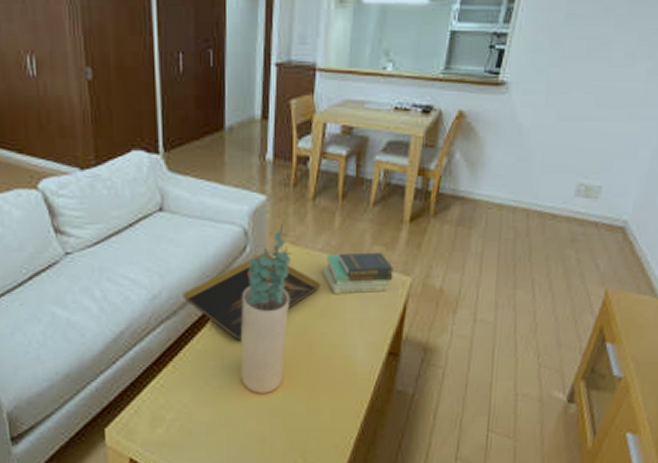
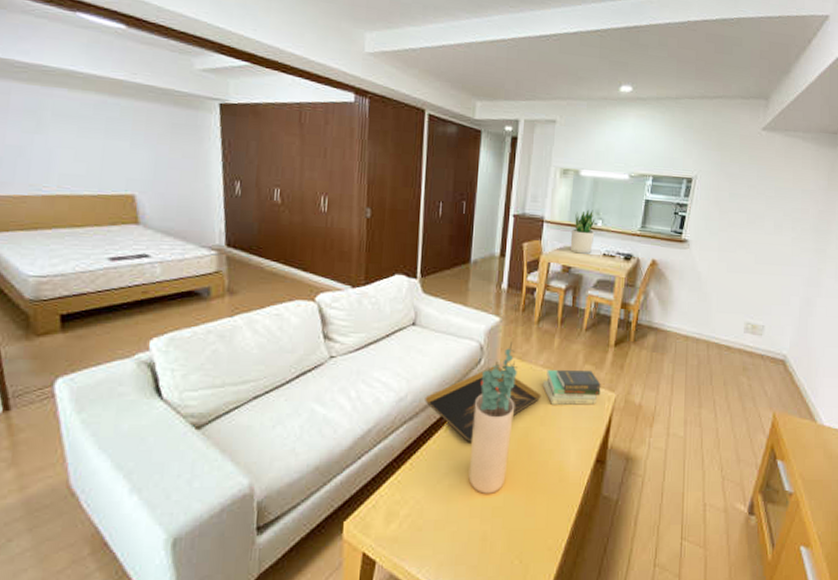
planter: none [351,49,384,109] -> present [570,209,596,254]

